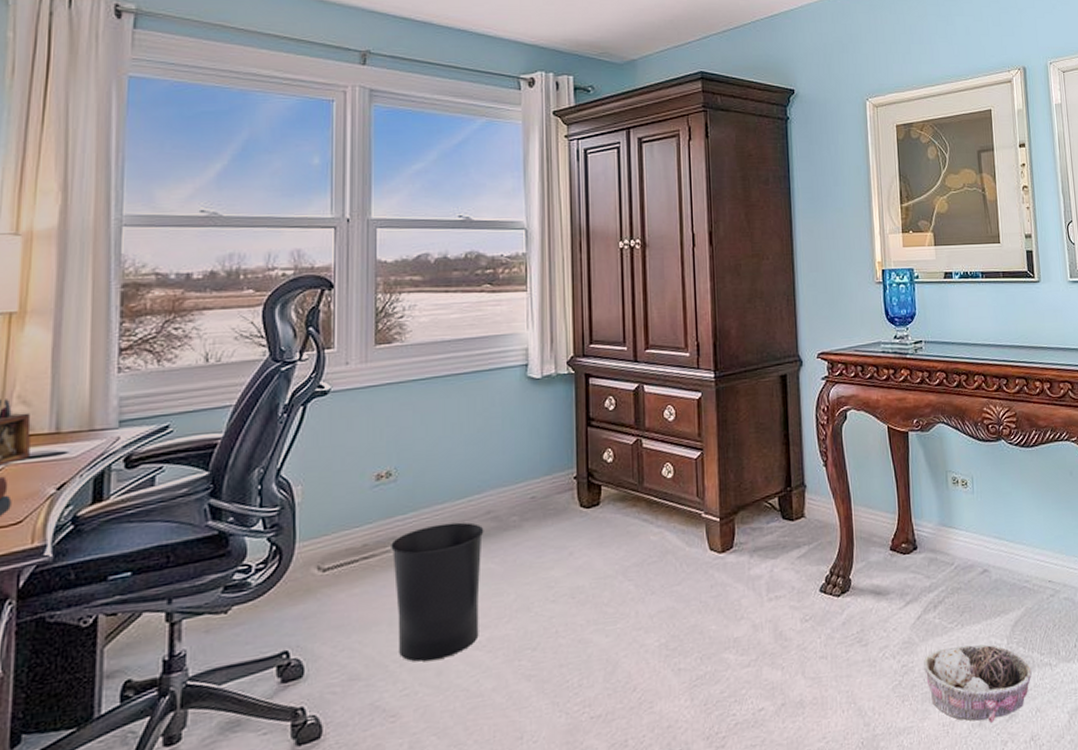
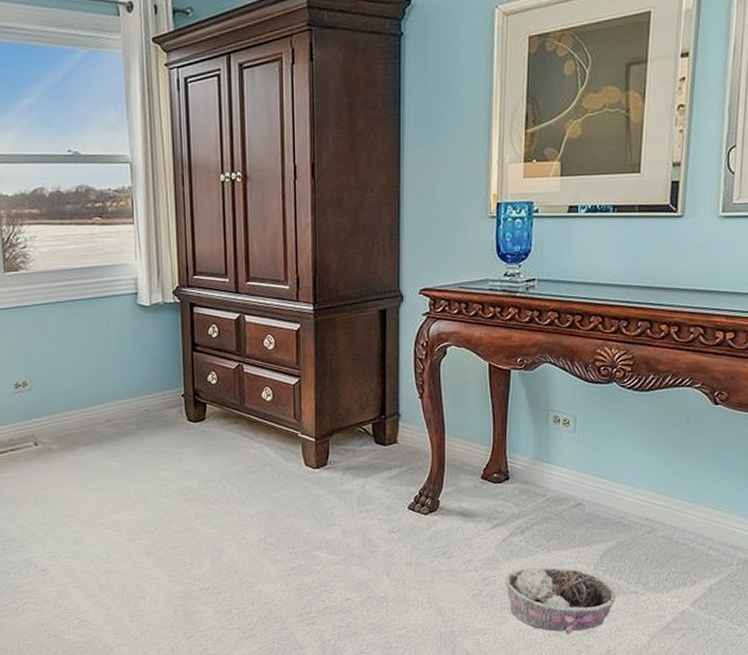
waste bin: present [391,522,484,662] -> none [31,427,107,533]

